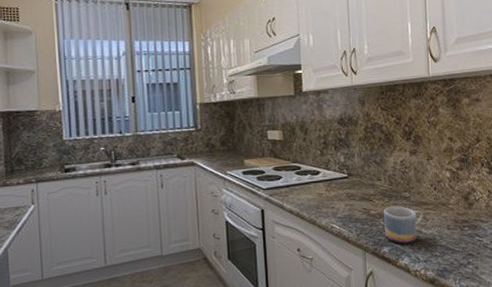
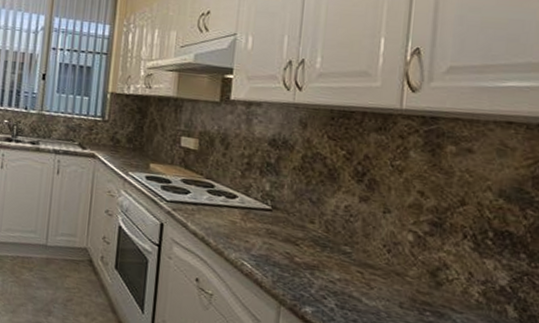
mug: present [383,206,423,245] -> none [310,258,366,312]

